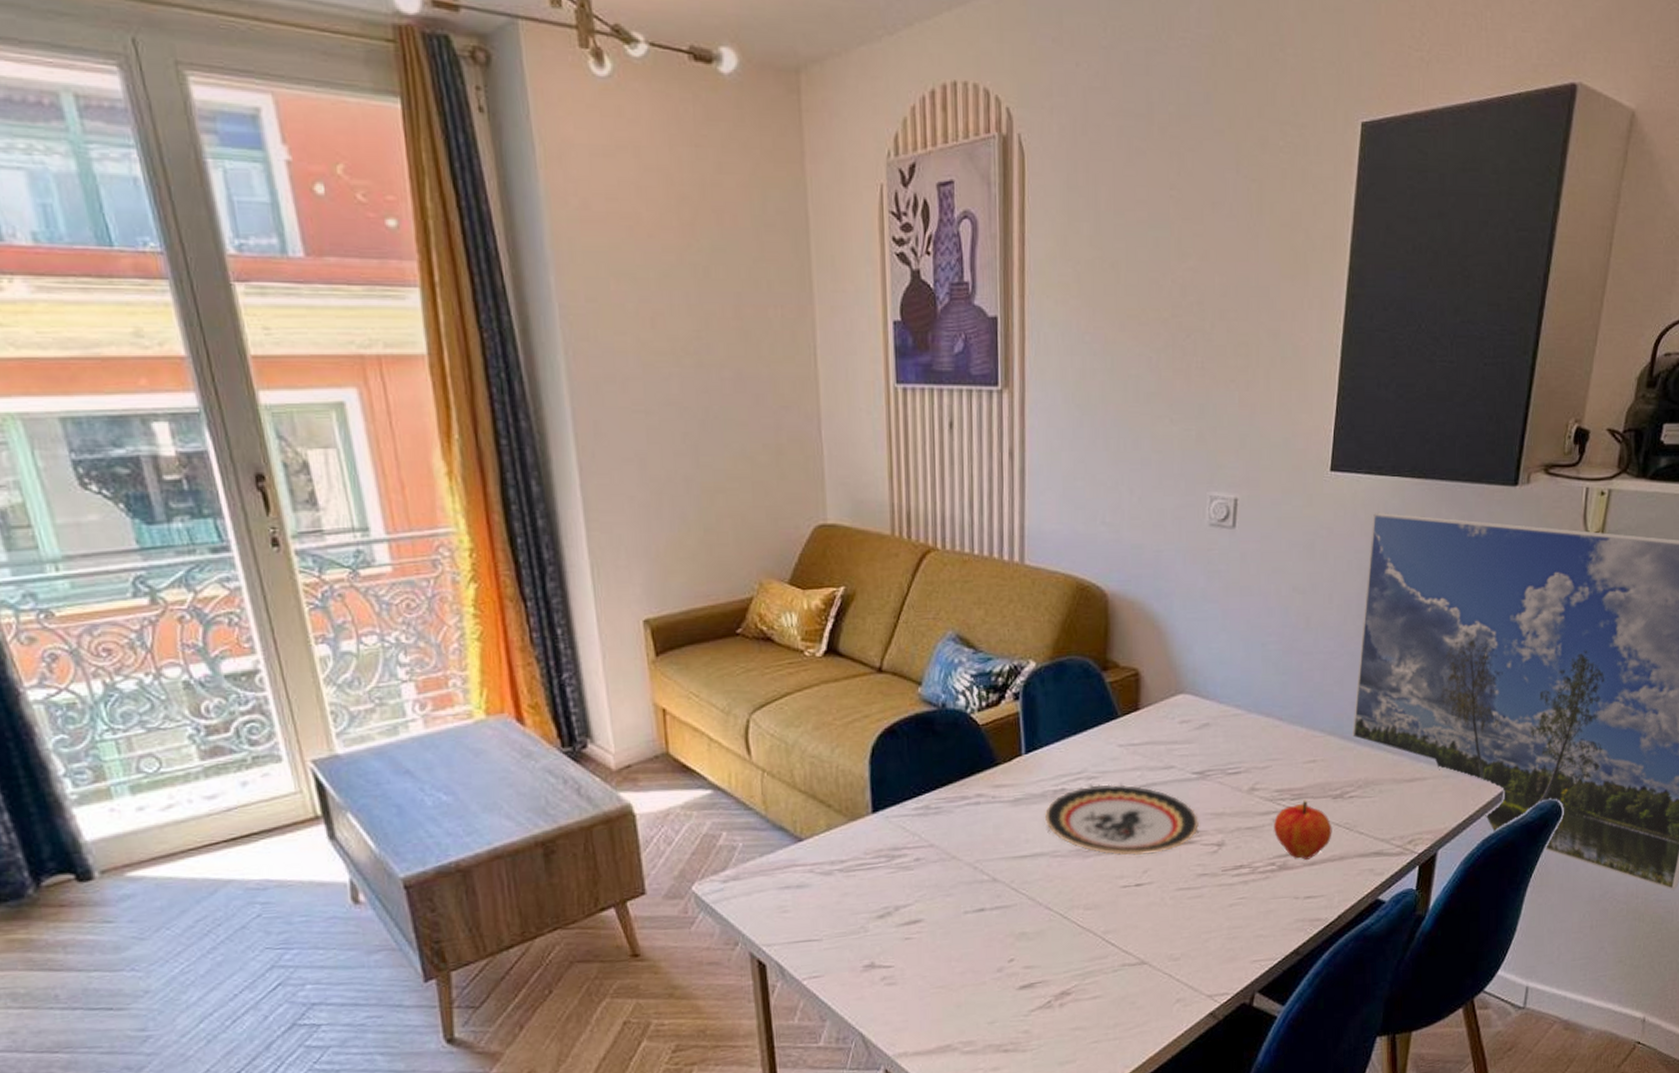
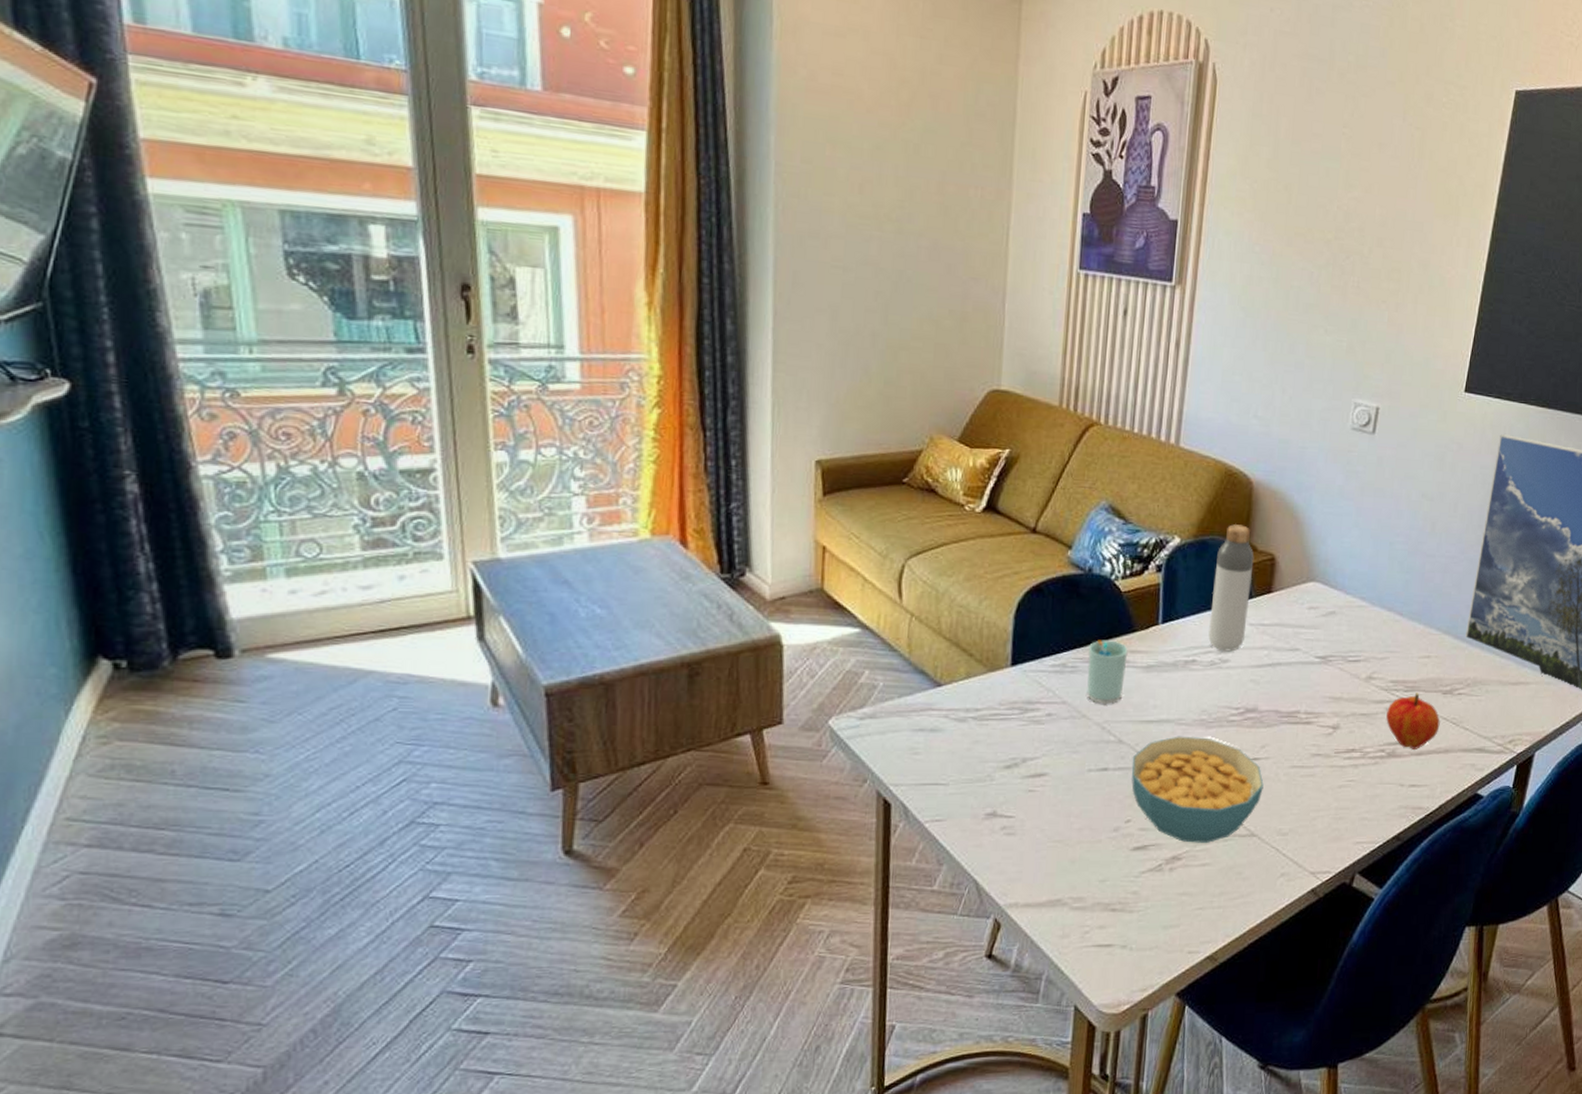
cup: none [950,776,993,844] -> present [1087,640,1128,704]
cereal bowl: none [1009,867,1150,977] -> present [1131,736,1264,843]
plate: present [1044,784,1200,855] -> none [1173,659,1318,730]
bottle: none [1074,641,1117,777] -> present [1207,524,1254,652]

